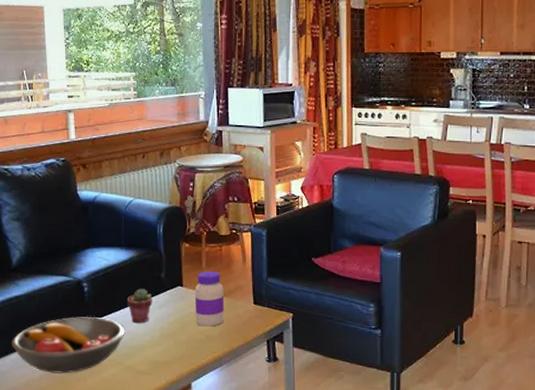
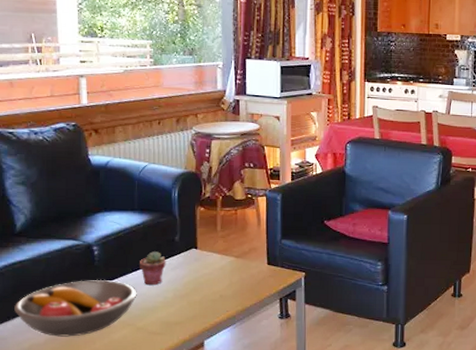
jar: present [194,271,225,327] -> none [209,233,239,287]

